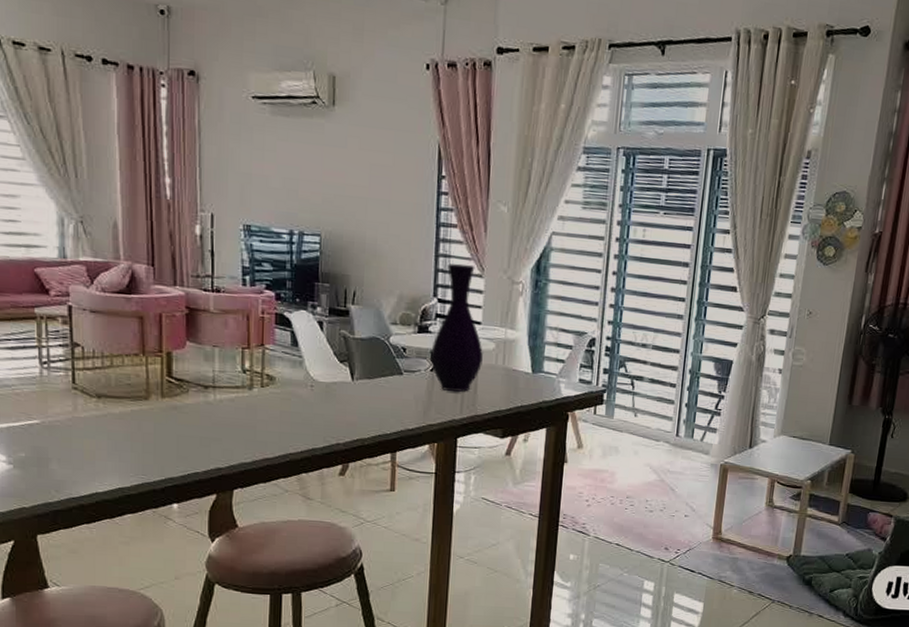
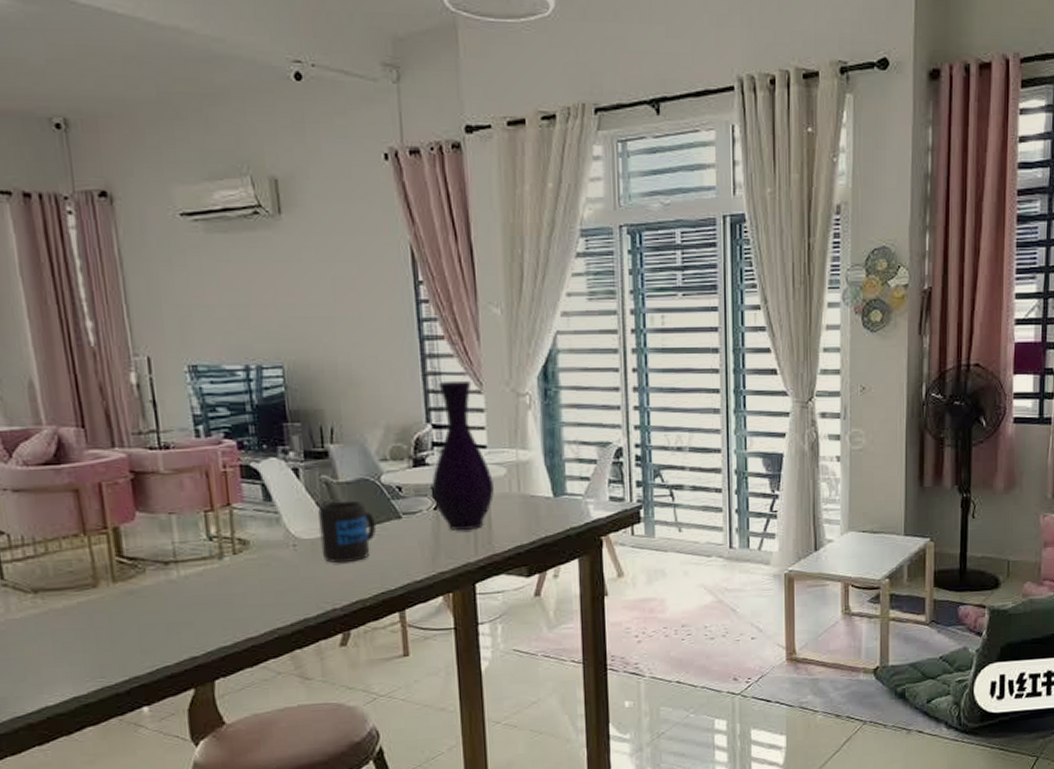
mug: none [333,353,382,407] -> present [318,500,377,564]

